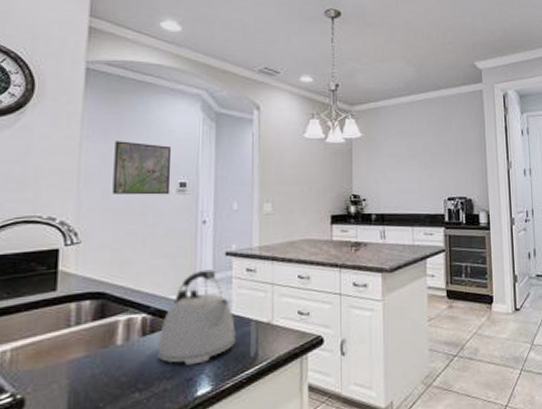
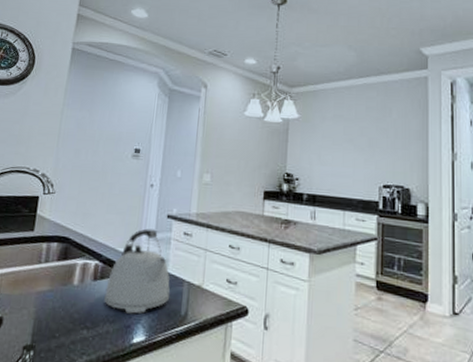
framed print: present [112,141,172,195] -> none [82,109,131,159]

